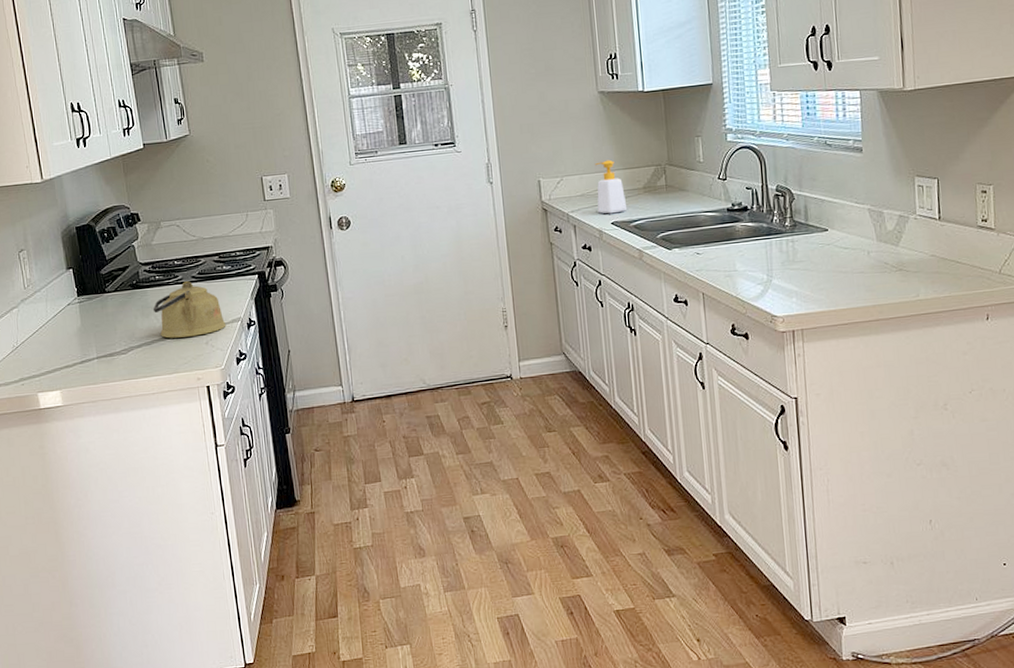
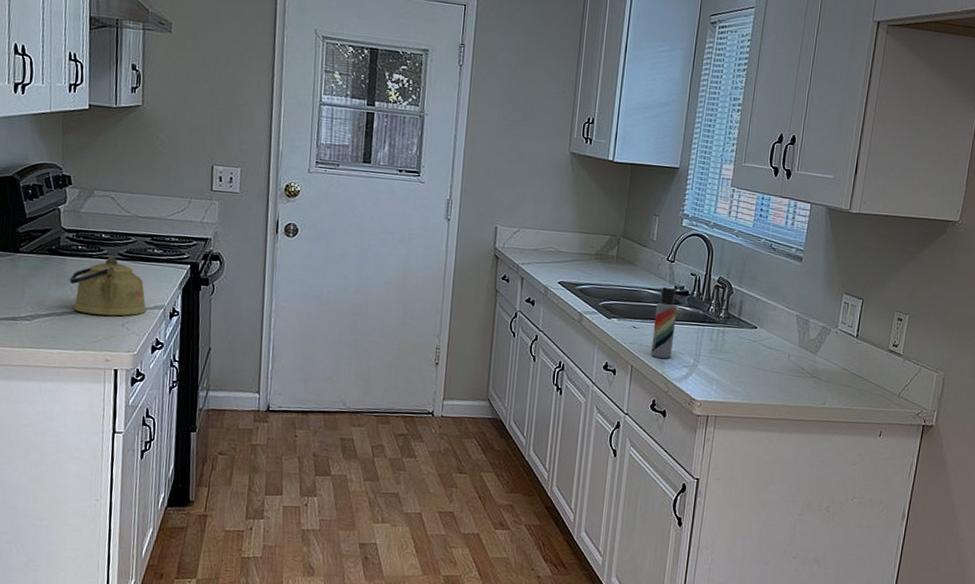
soap bottle: present [594,159,628,214] -> none [547,220,577,274]
lotion bottle: none [716,206,742,280] -> present [651,286,677,359]

